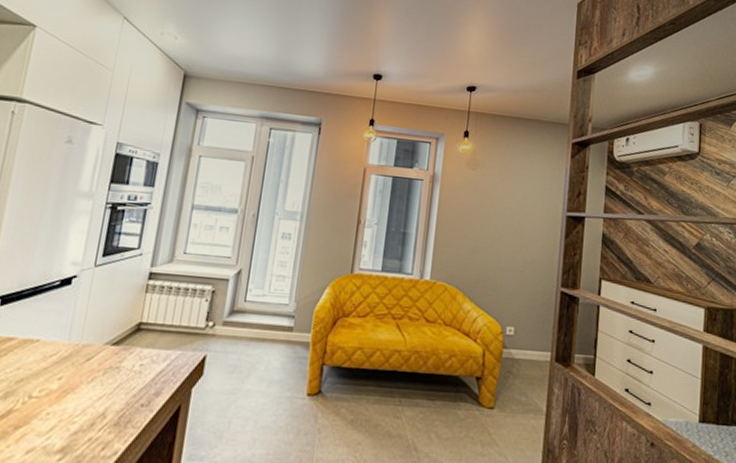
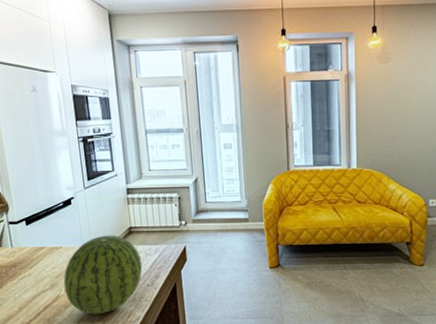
fruit: none [22,329,144,443] -> present [63,235,143,315]

